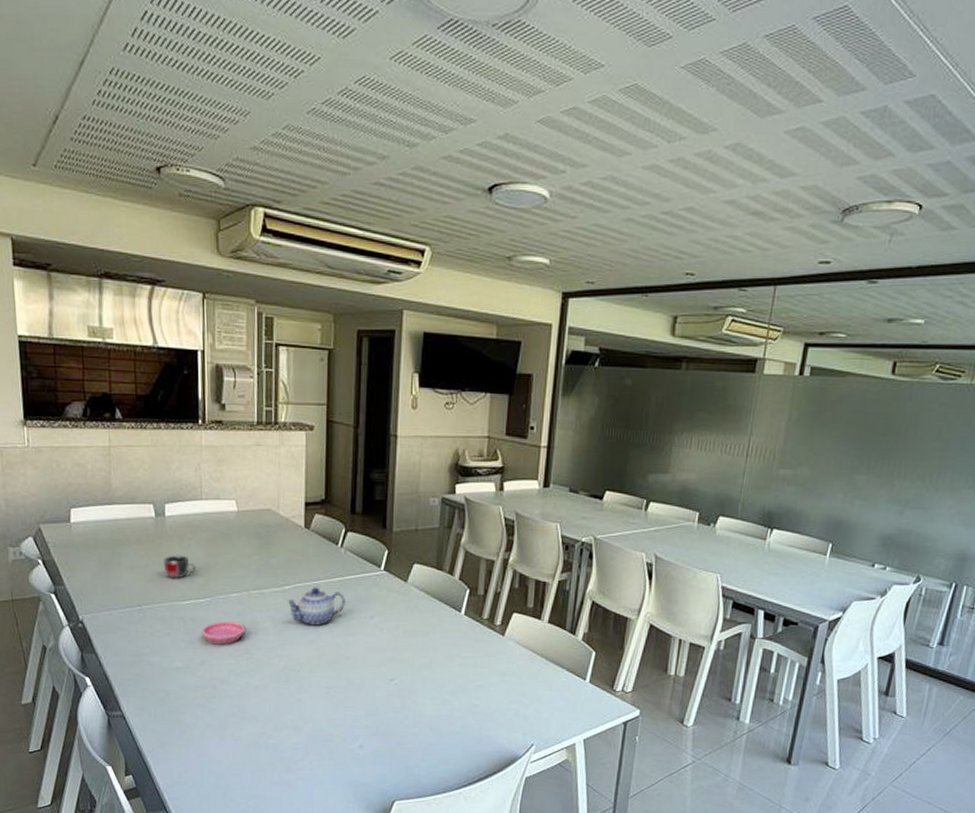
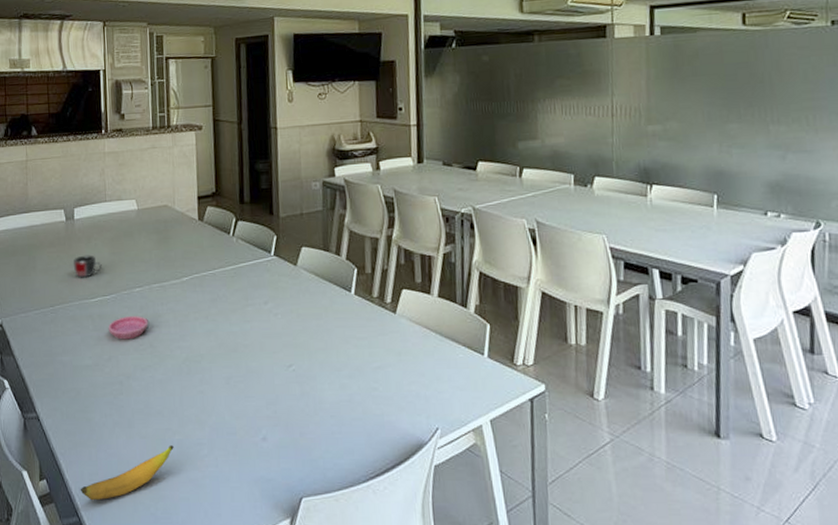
banana: none [168,748,268,797] -> present [80,445,174,501]
teapot: present [288,586,345,626] -> none [186,275,240,315]

